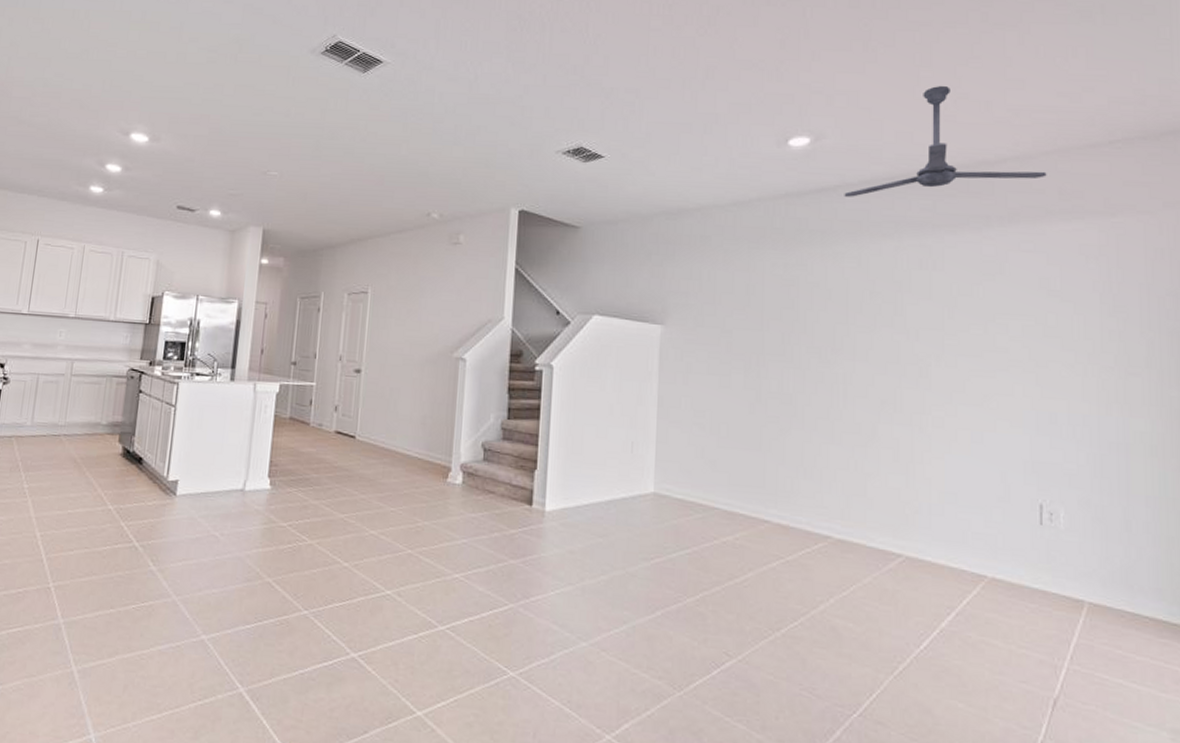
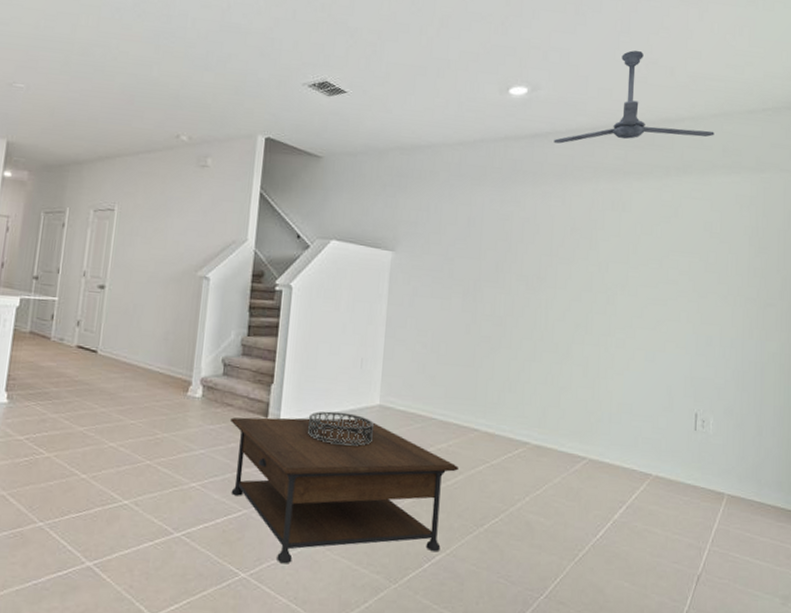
coffee table: none [492,505,748,664] -> present [230,417,458,564]
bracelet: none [575,499,650,538] -> present [307,411,375,447]

